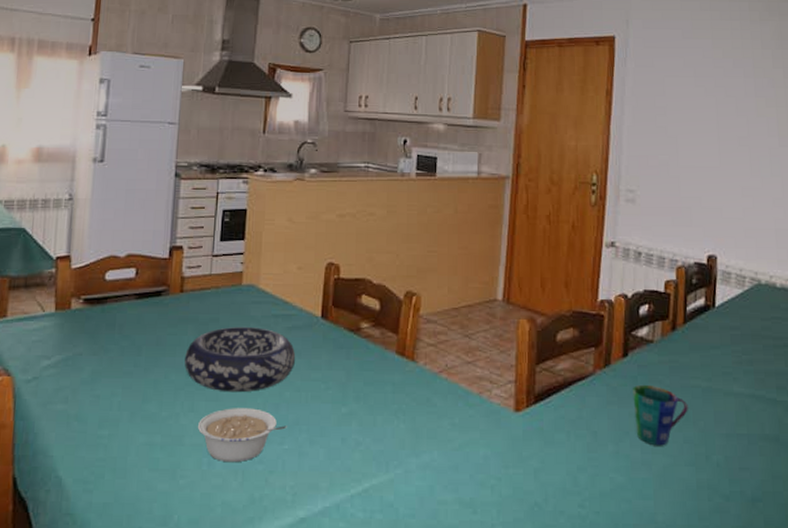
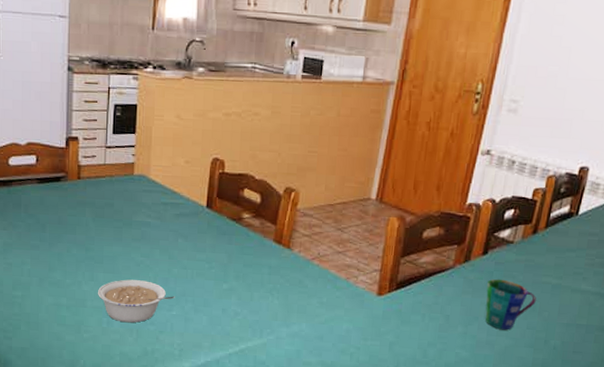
decorative bowl: present [185,327,296,393] -> none [84,211,183,267]

